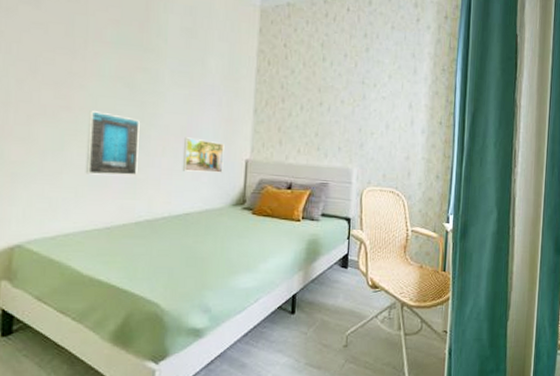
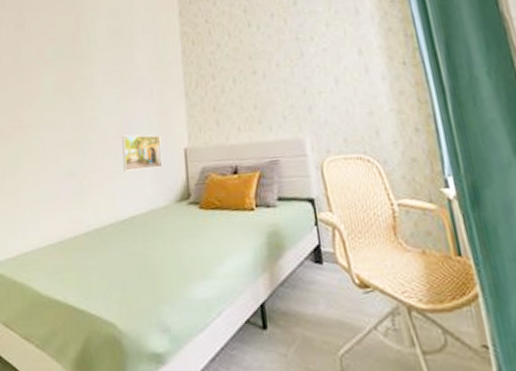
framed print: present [85,111,140,175] -> none [37,125,82,189]

